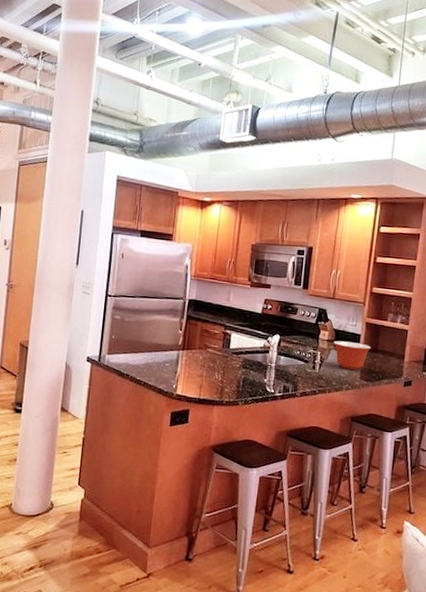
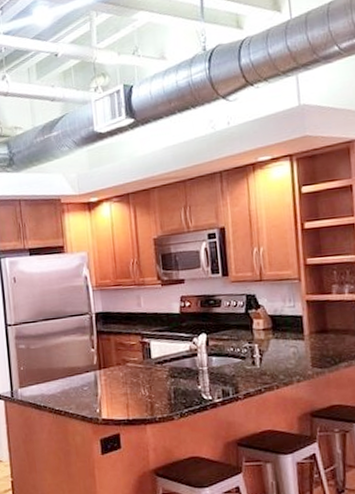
mixing bowl: present [333,341,372,371] -> none [271,325,320,359]

